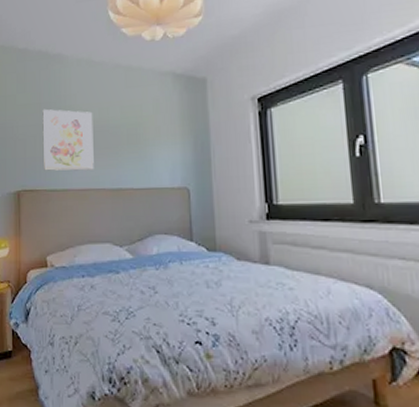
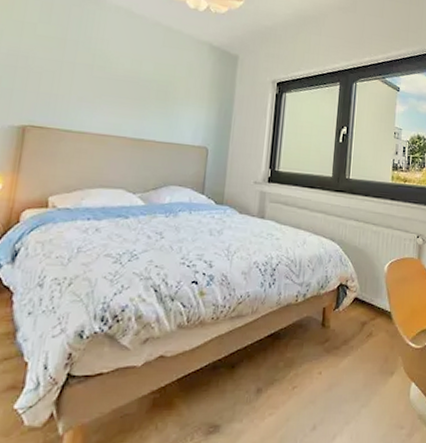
wall art: present [42,108,94,171] -> none [60,46,125,118]

